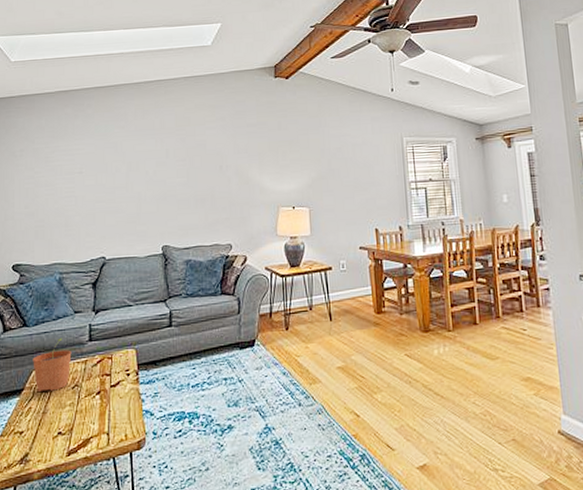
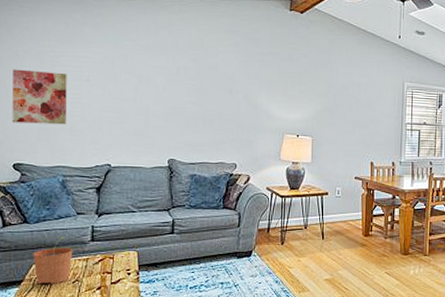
wall art: none [11,168,61,223] -> present [12,69,67,125]

